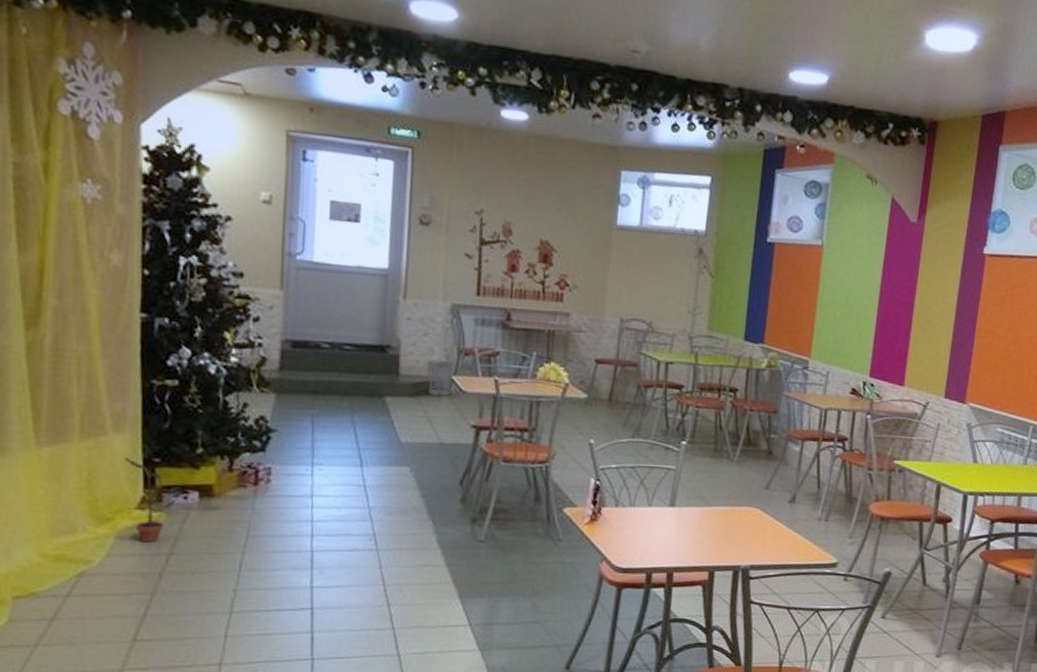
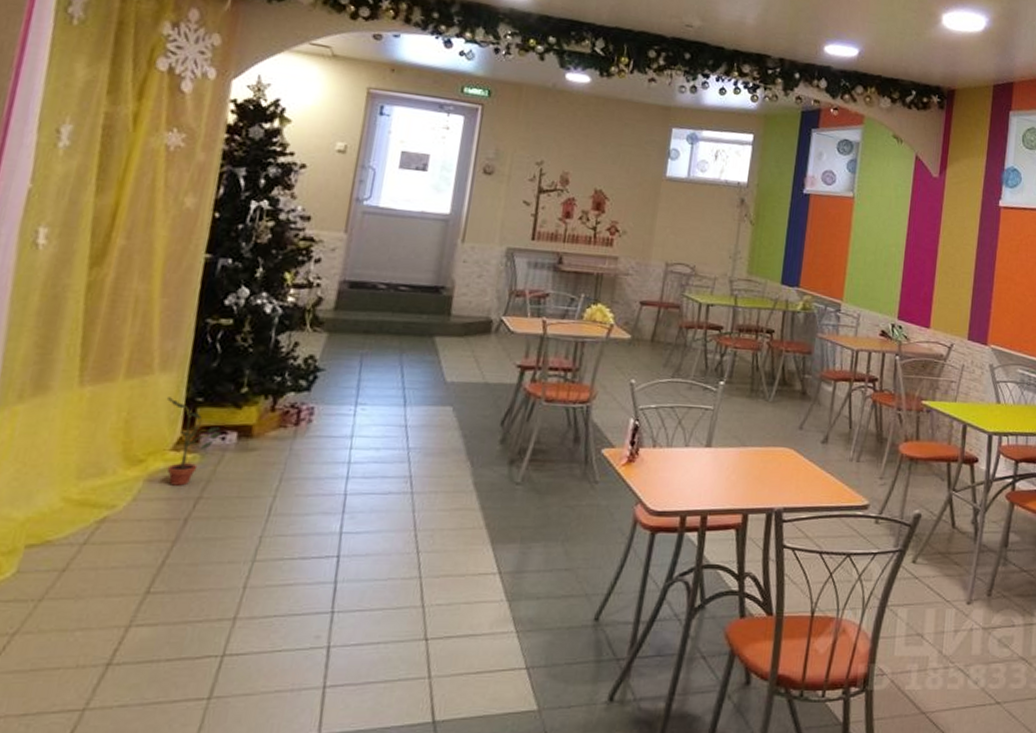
wastebasket: present [426,360,455,396] -> none [477,301,506,336]

